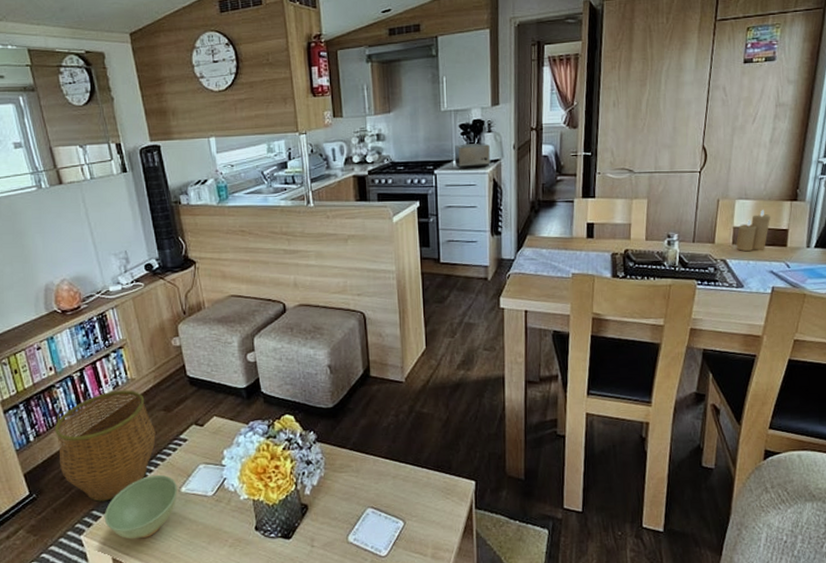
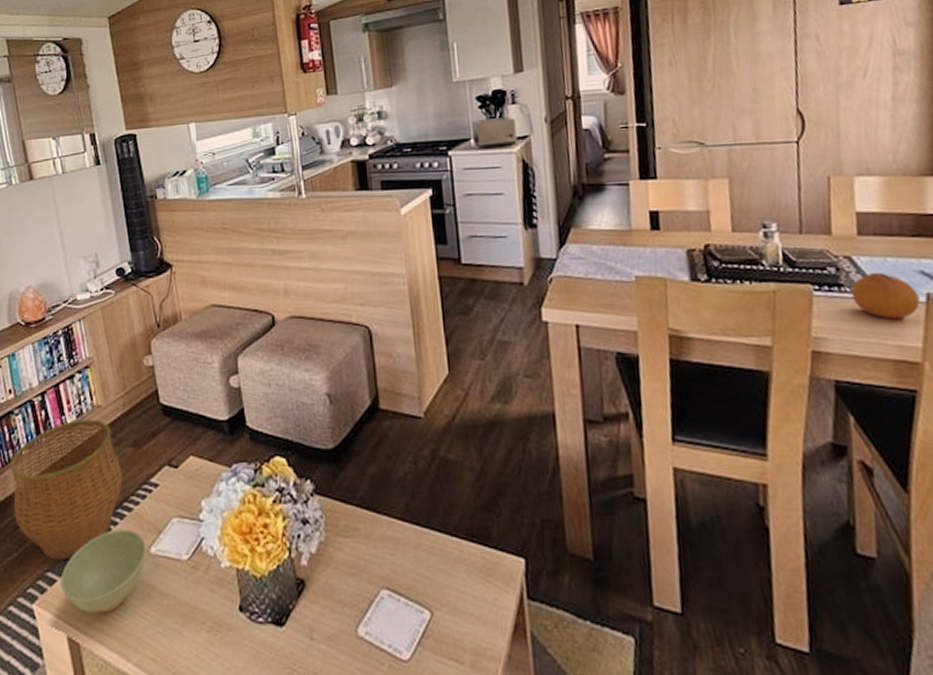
fruit: none [722,271,767,306] -> present [850,272,921,319]
candle: present [736,210,771,251] -> none [862,189,910,244]

